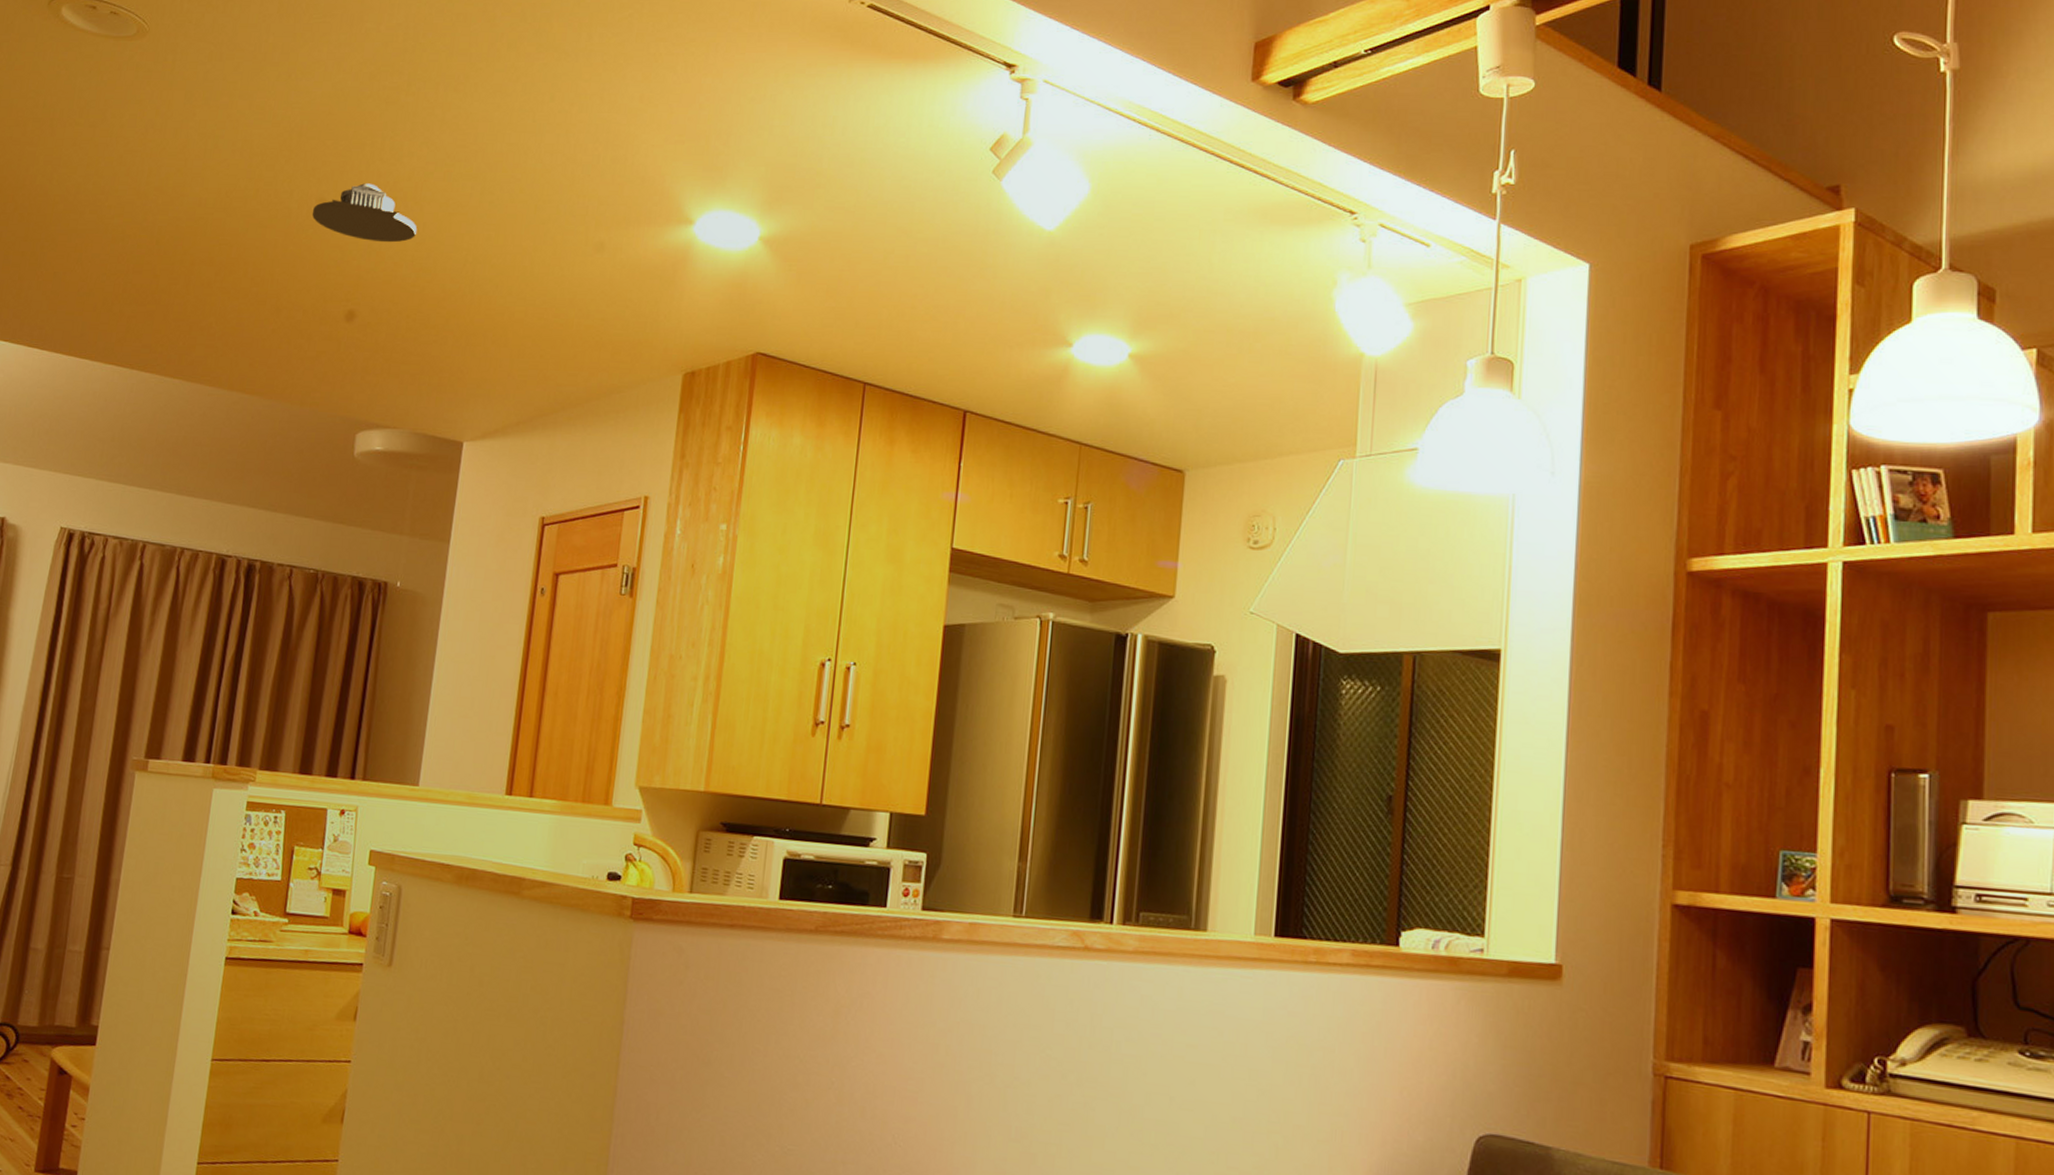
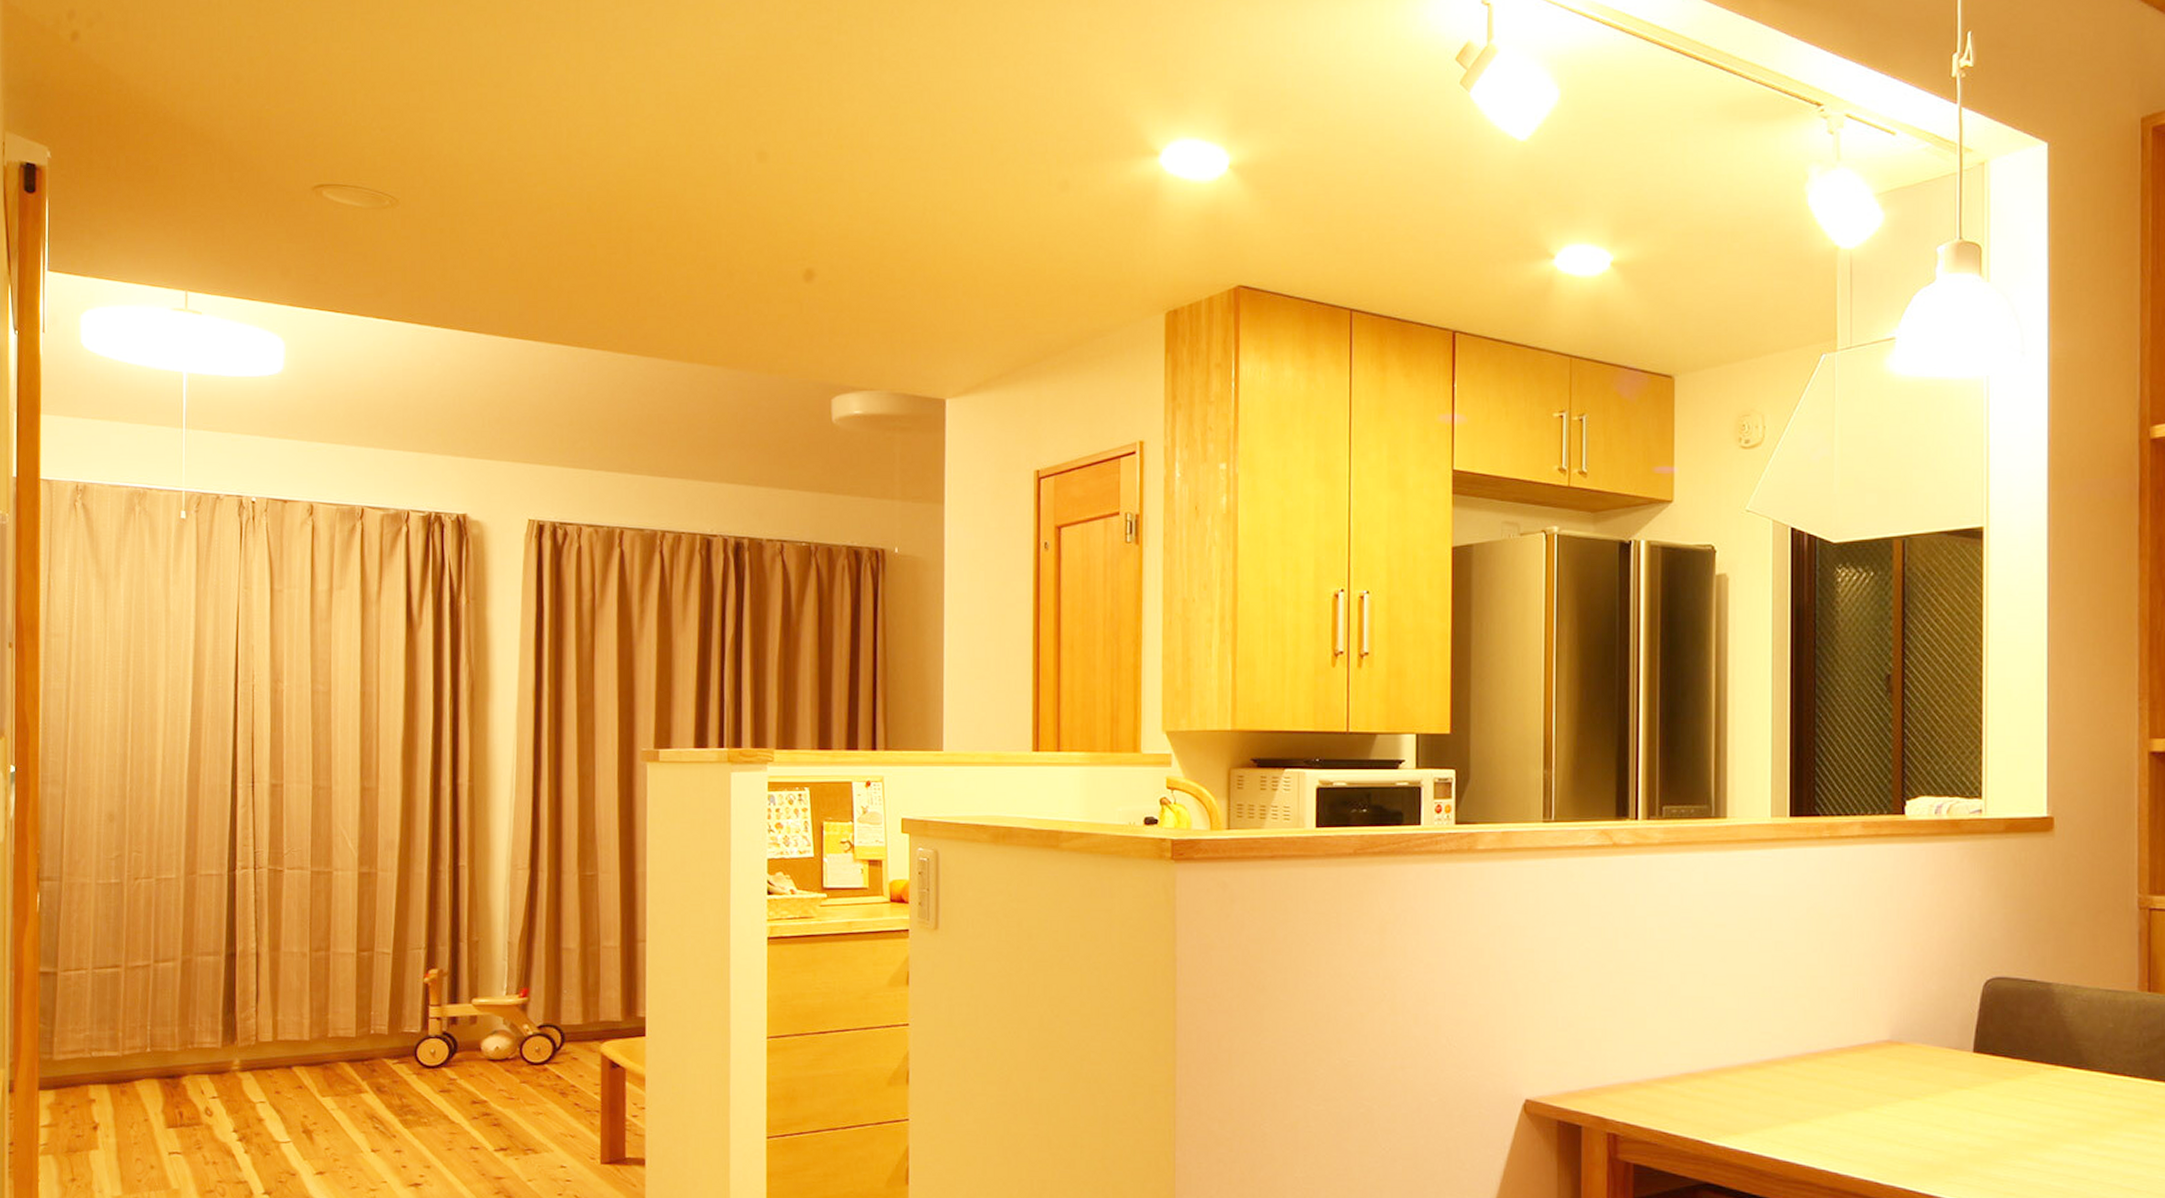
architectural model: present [311,183,418,243] -> none [753,132,869,195]

